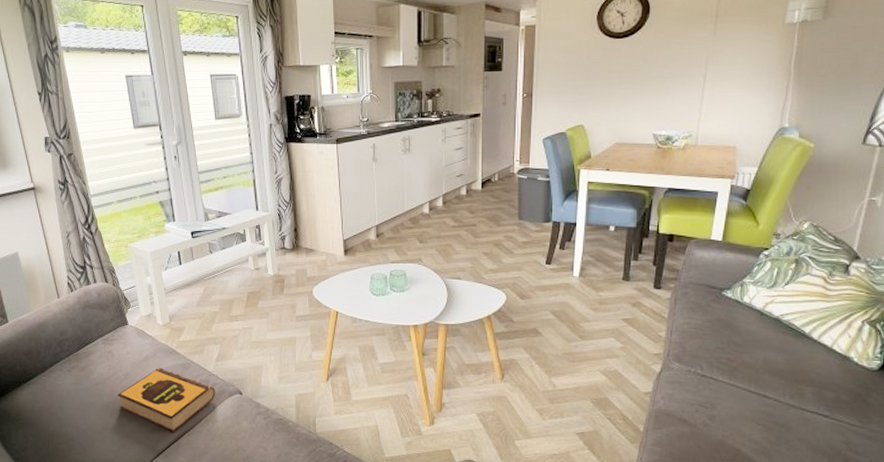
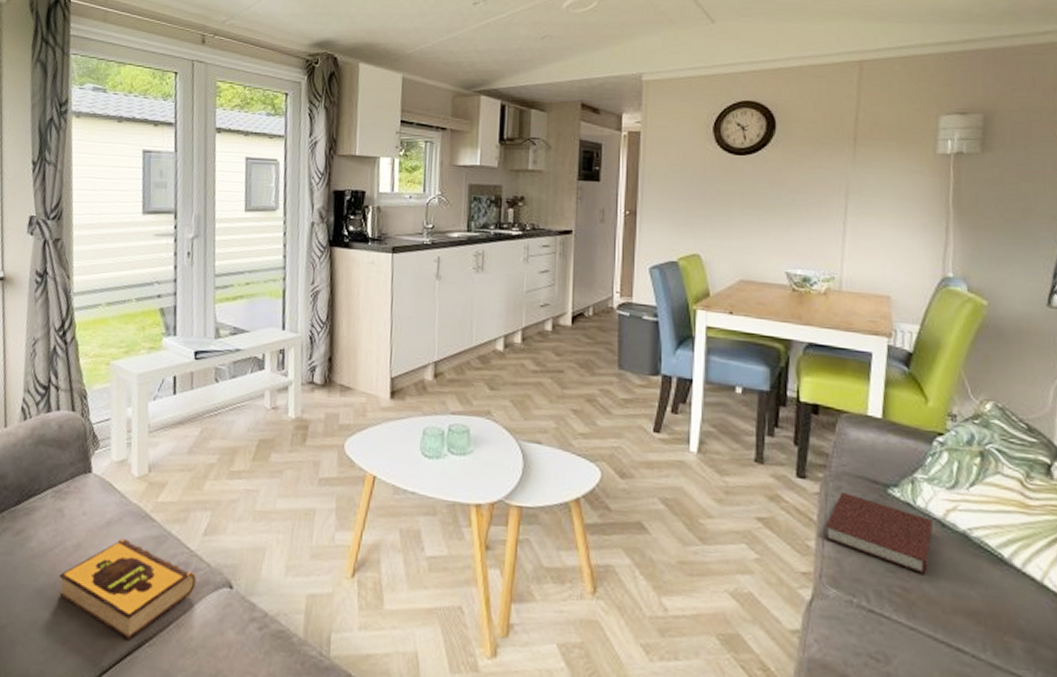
notebook: none [673,296,754,349] -> present [825,491,933,575]

